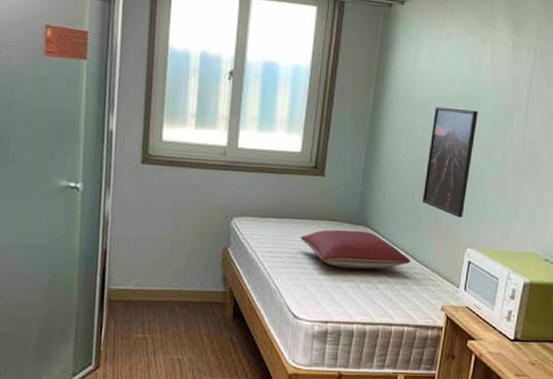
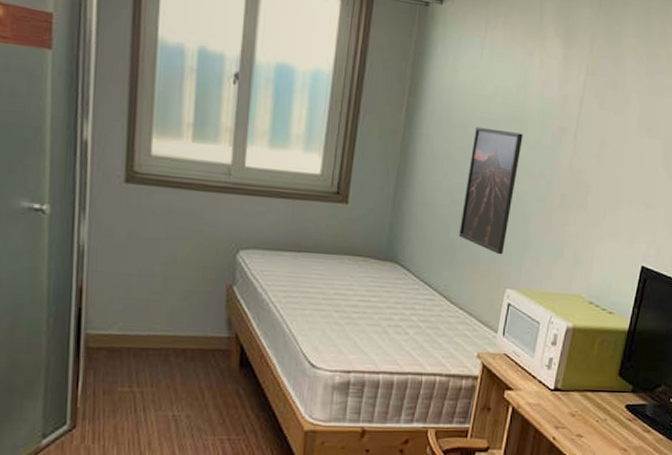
pillow: present [301,229,411,270] -> none [320,266,445,312]

